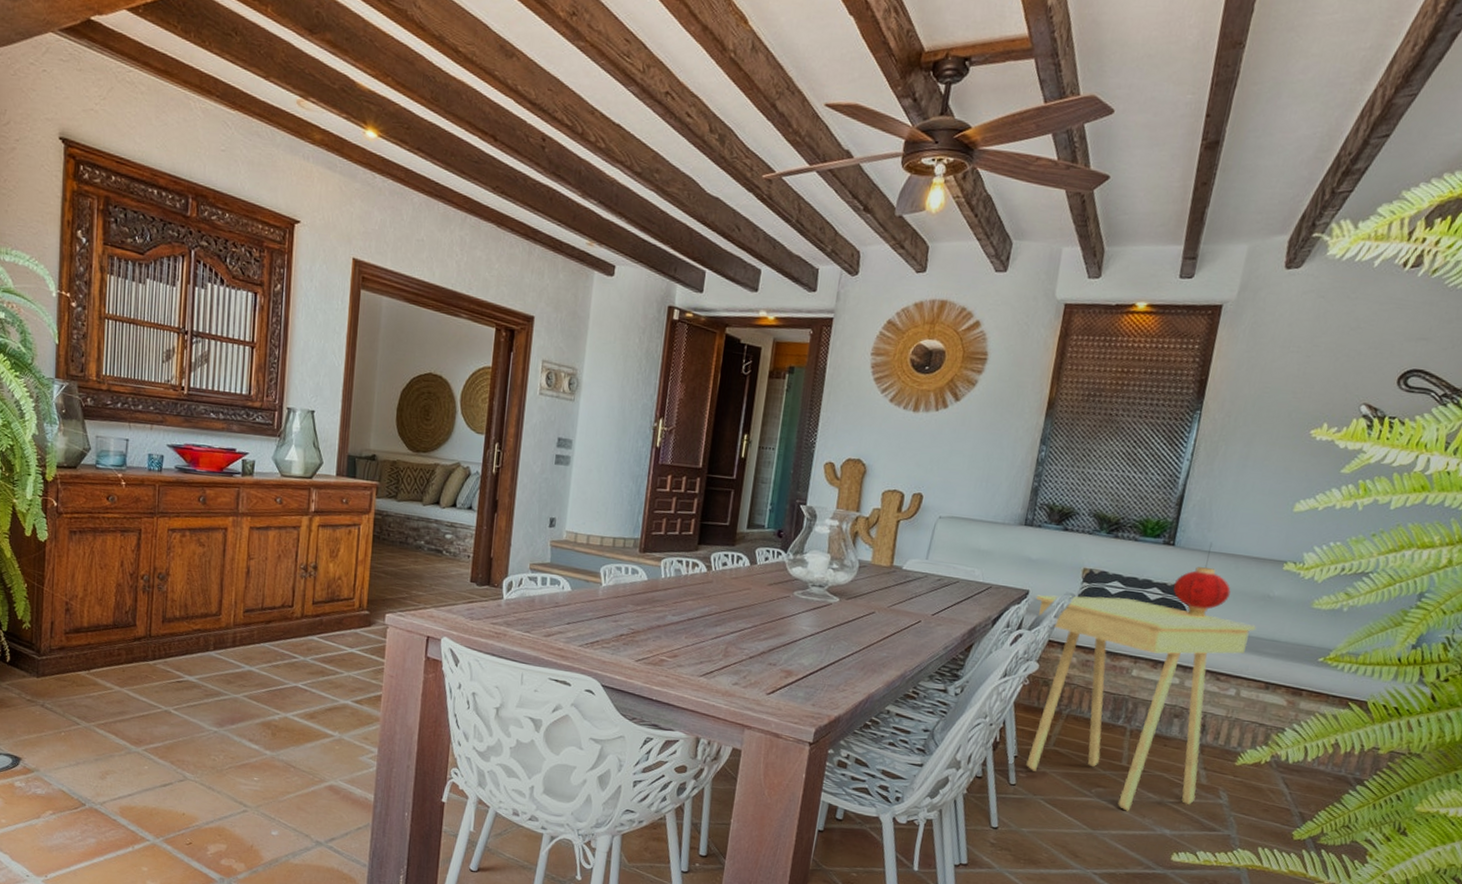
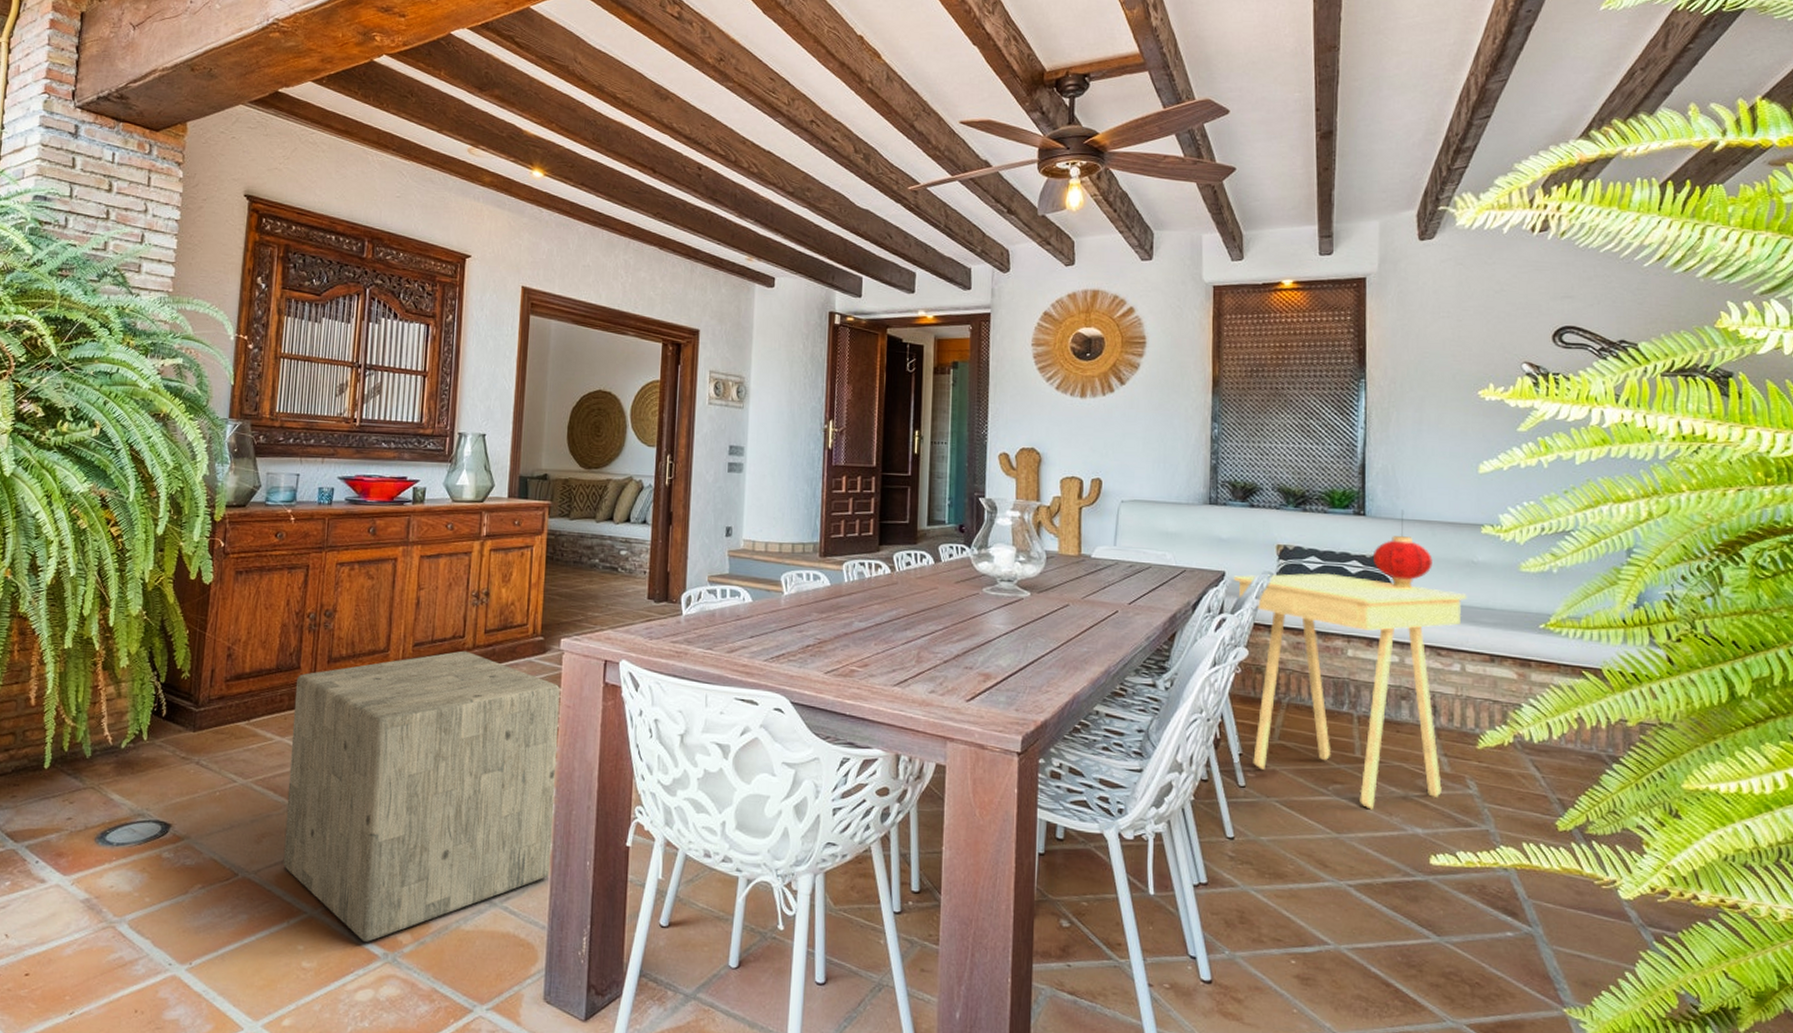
stool: none [126,619,384,868] -> present [283,650,560,942]

